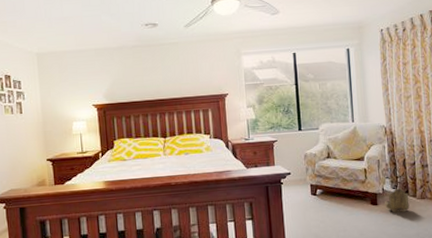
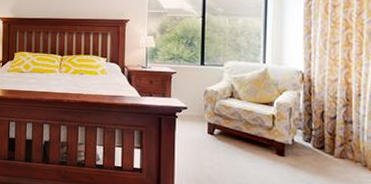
wall caddy: present [385,188,410,213] -> none [293,141,324,170]

